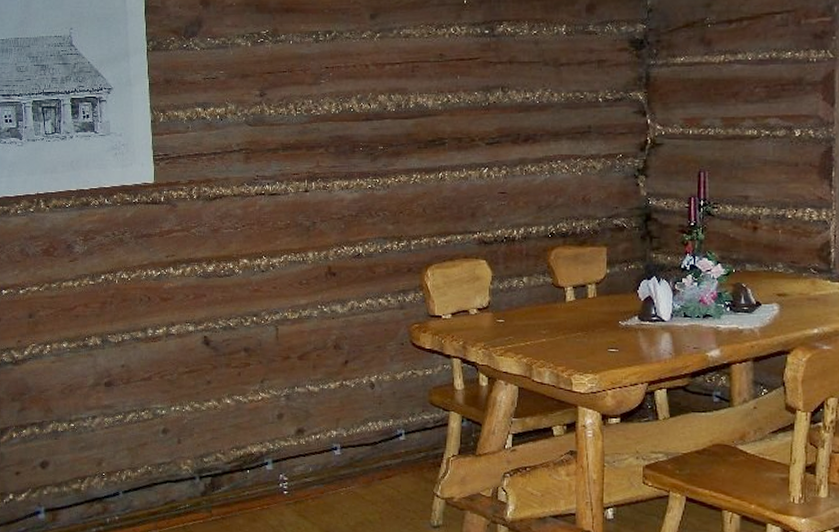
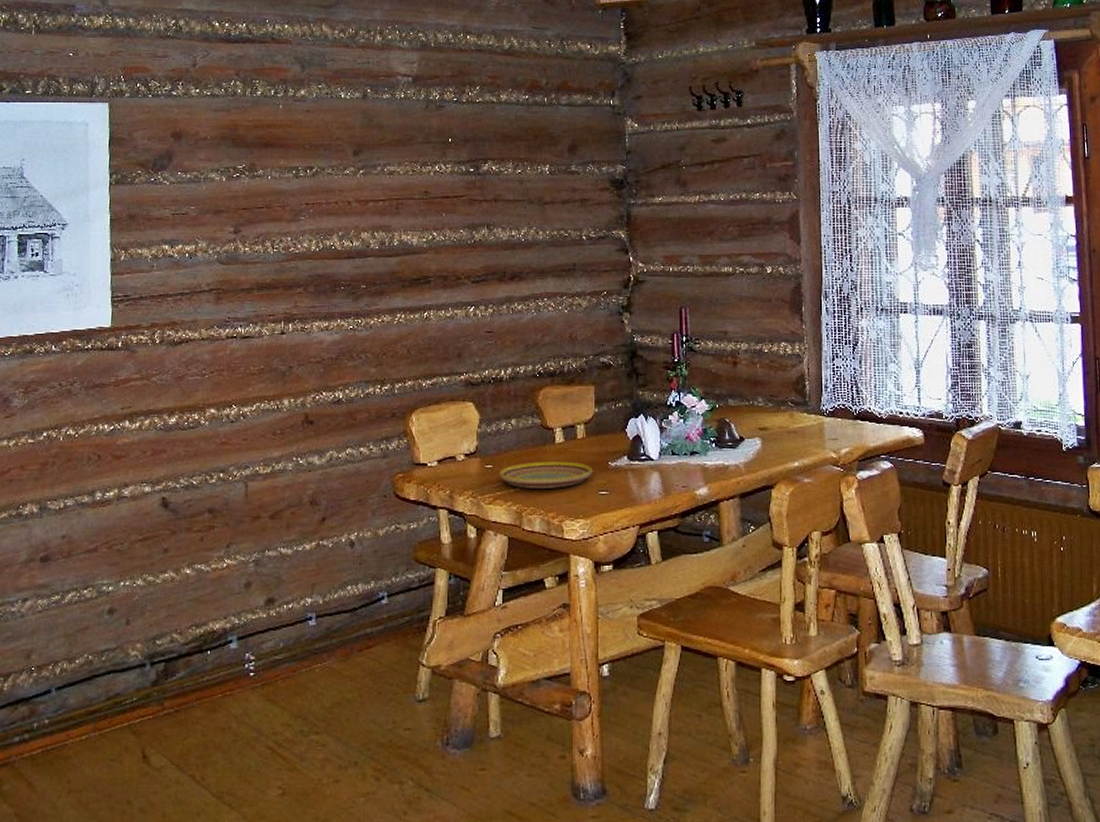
plate: none [511,318,603,344] -> present [500,461,593,488]

